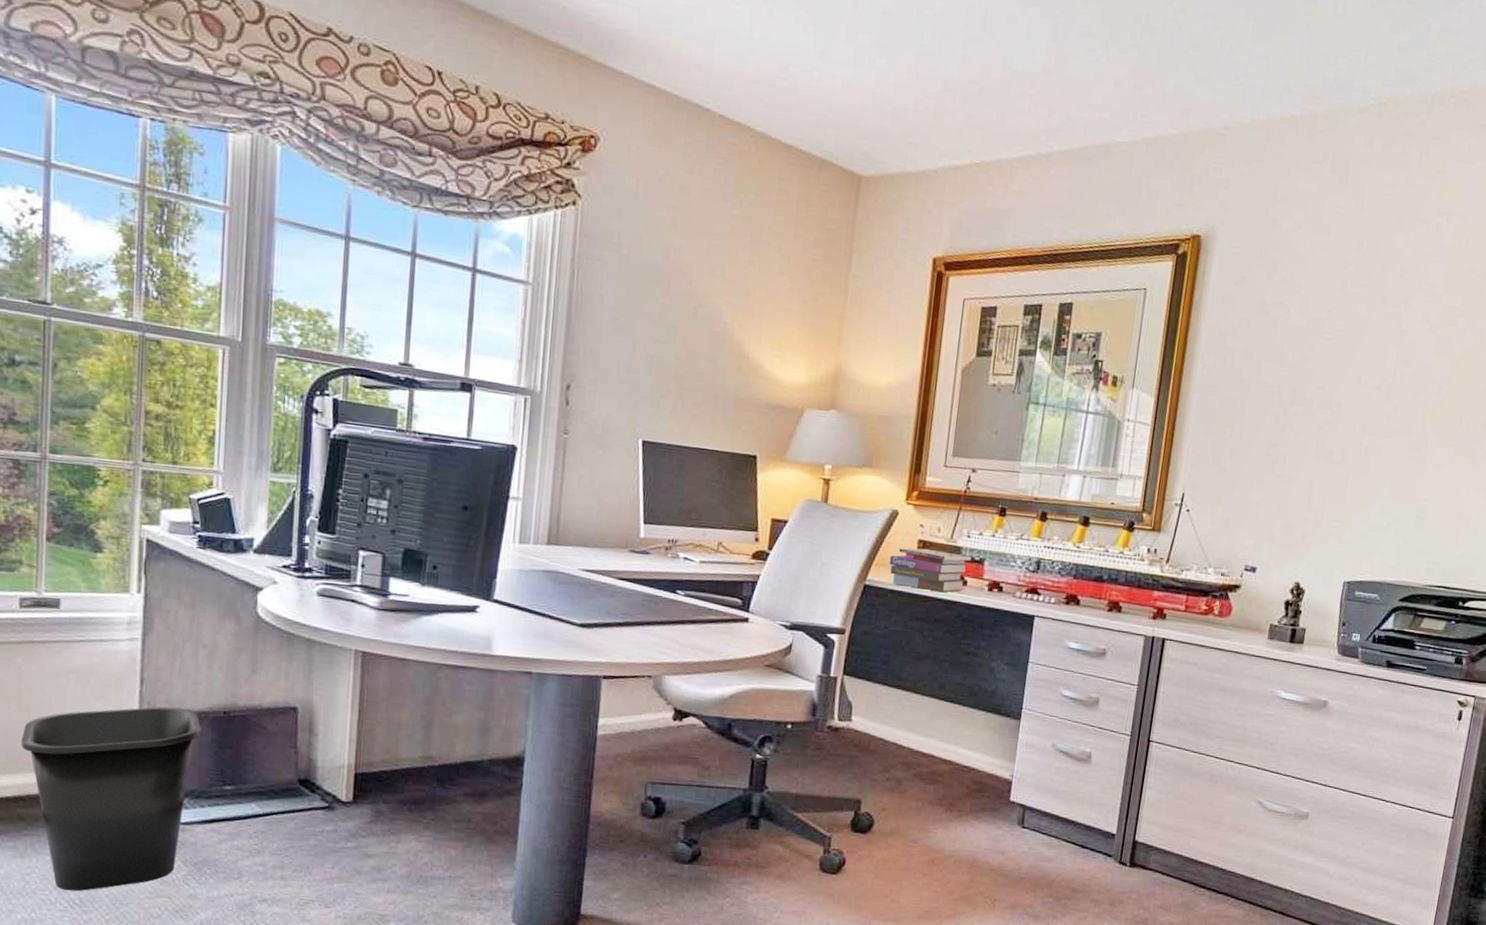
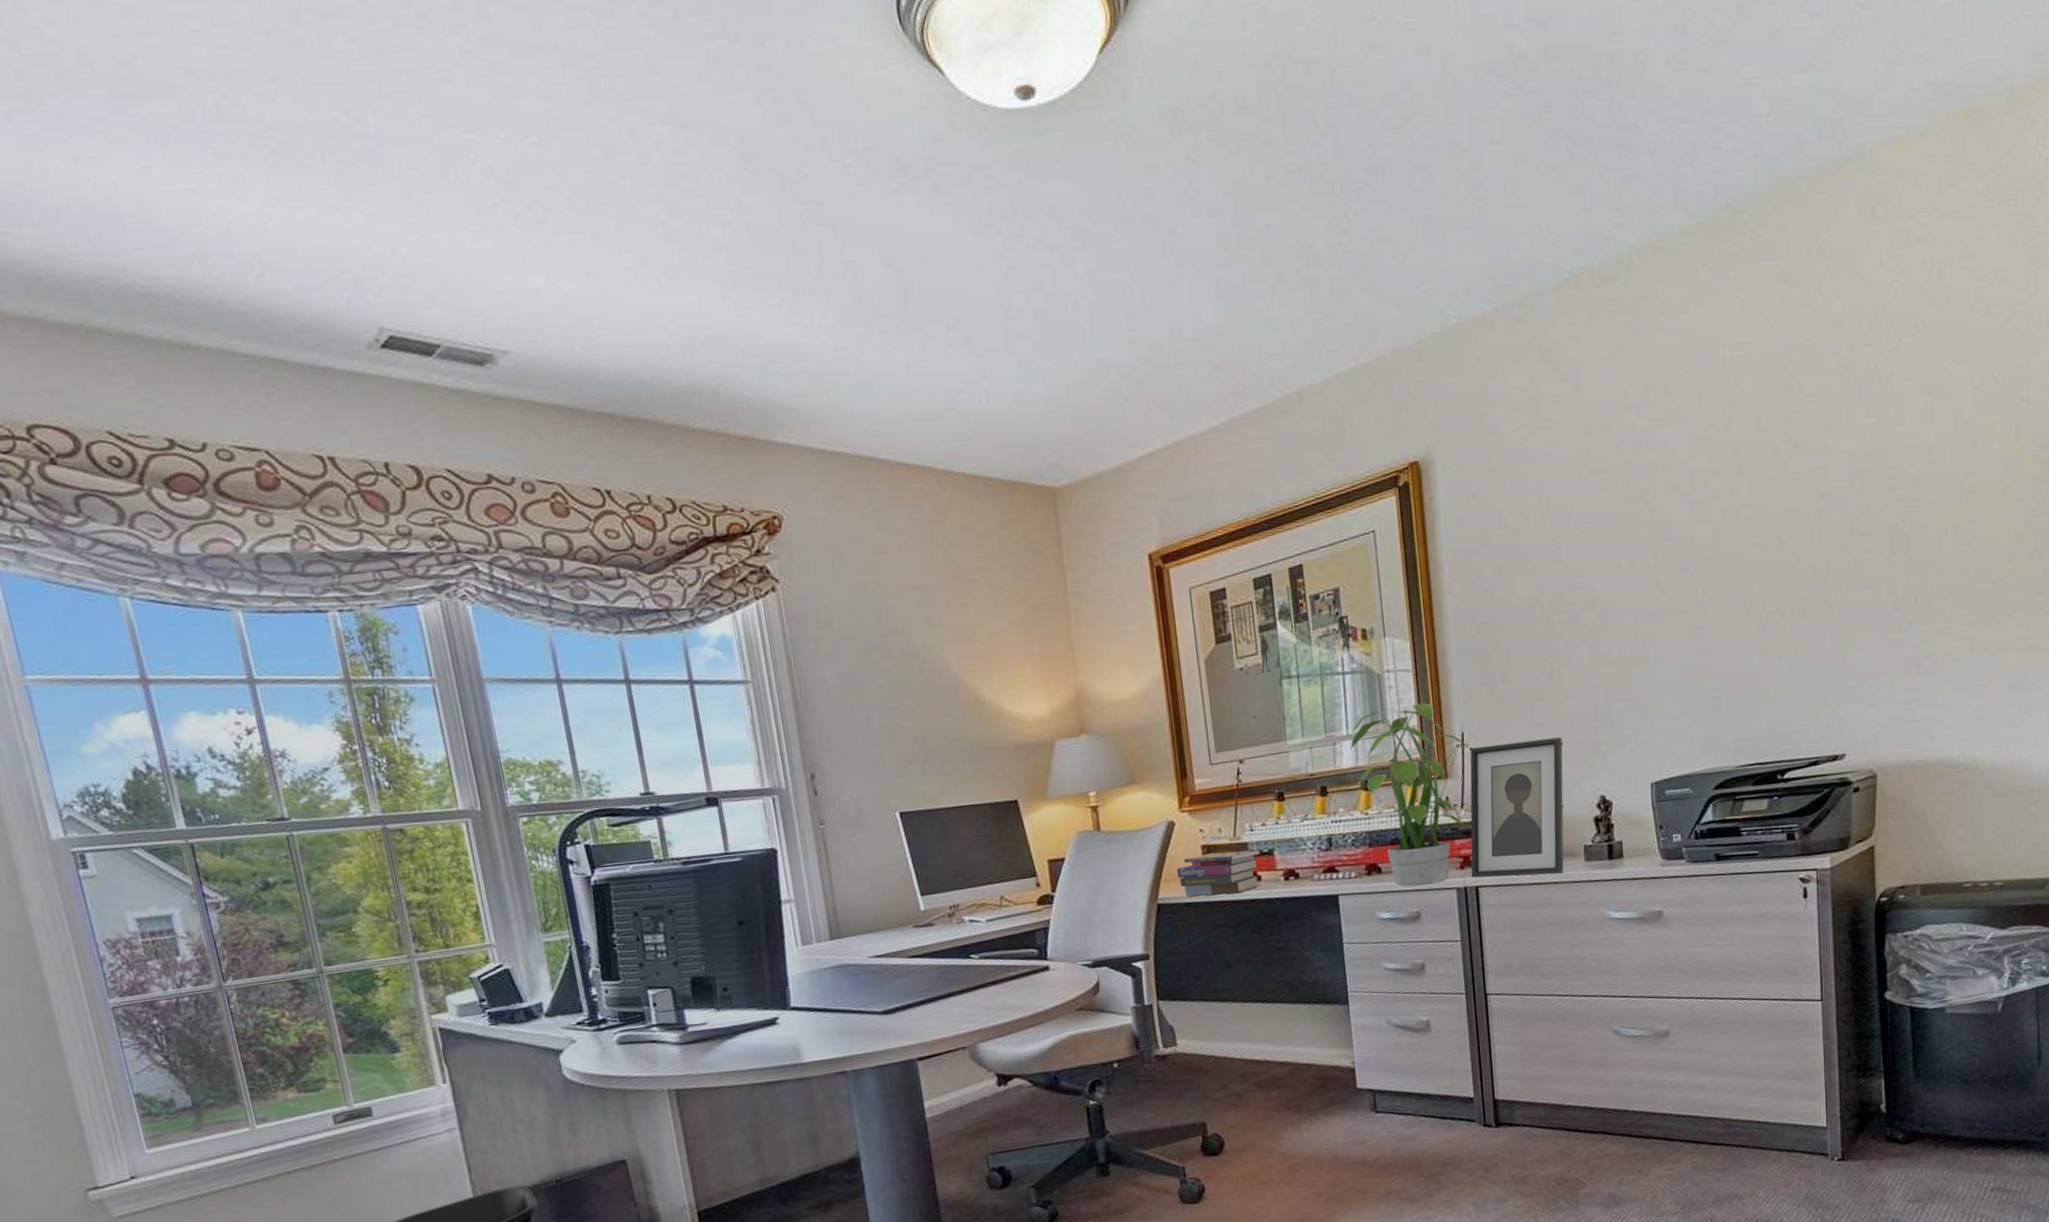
potted plant: none [1076,451,1187,627] -> present [1349,702,1469,887]
picture frame: none [1161,509,1273,646] -> present [1470,737,1564,878]

